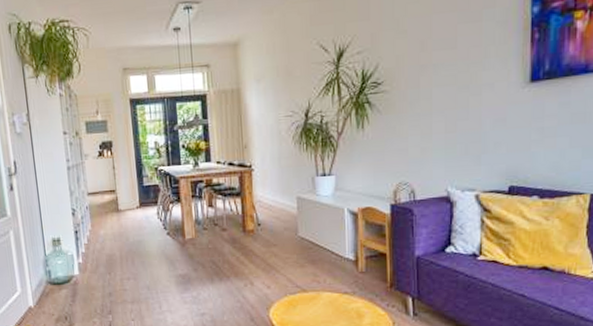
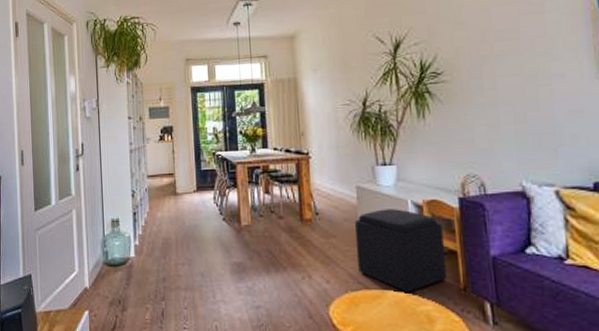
ottoman: none [295,217,375,294] -> present [355,209,446,294]

